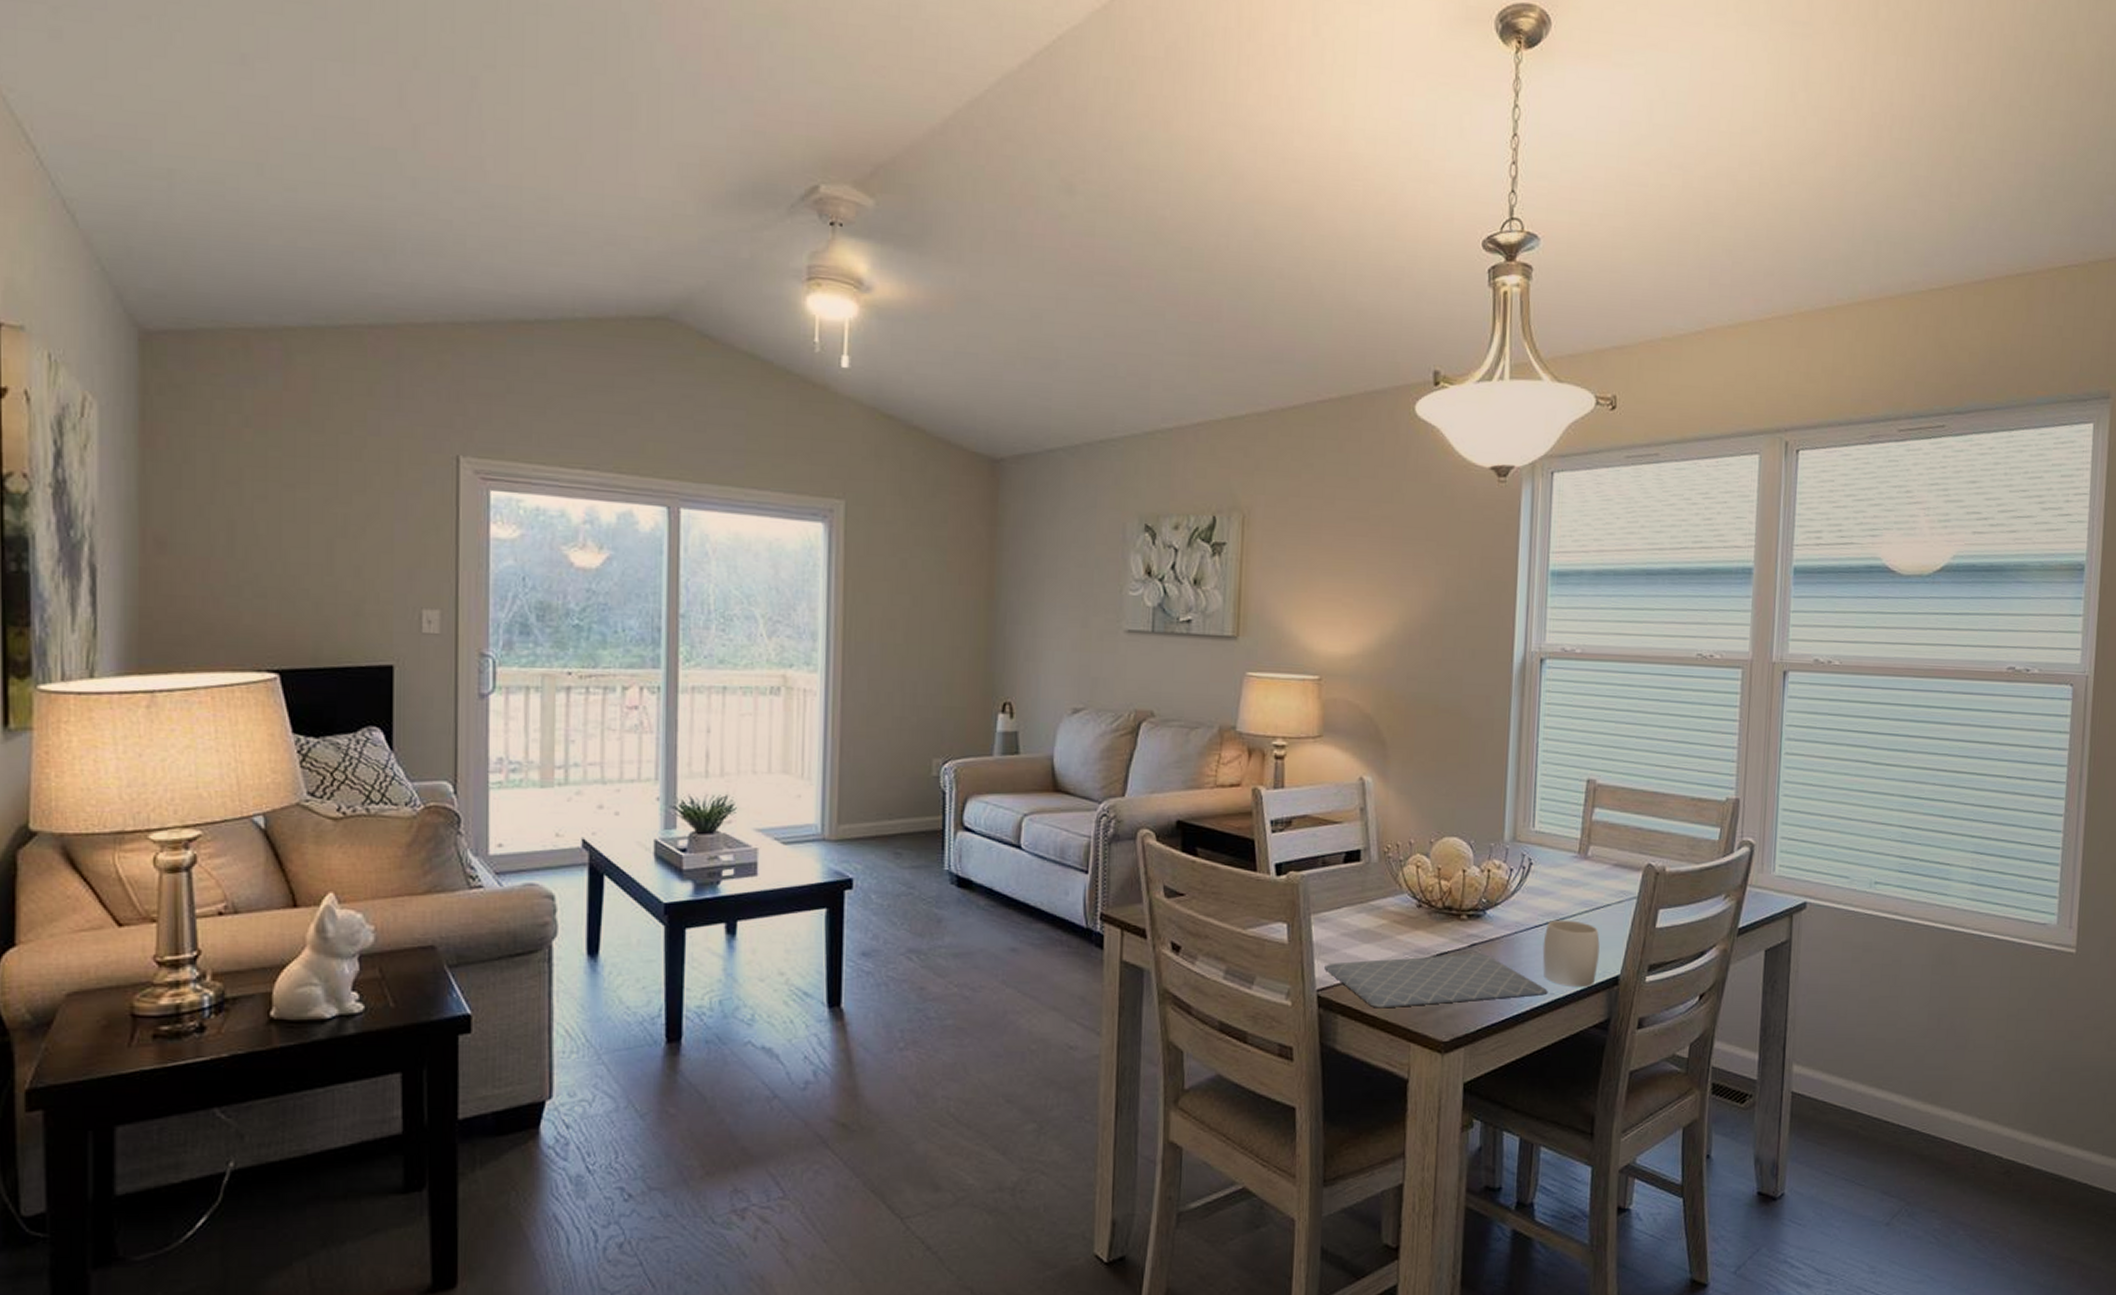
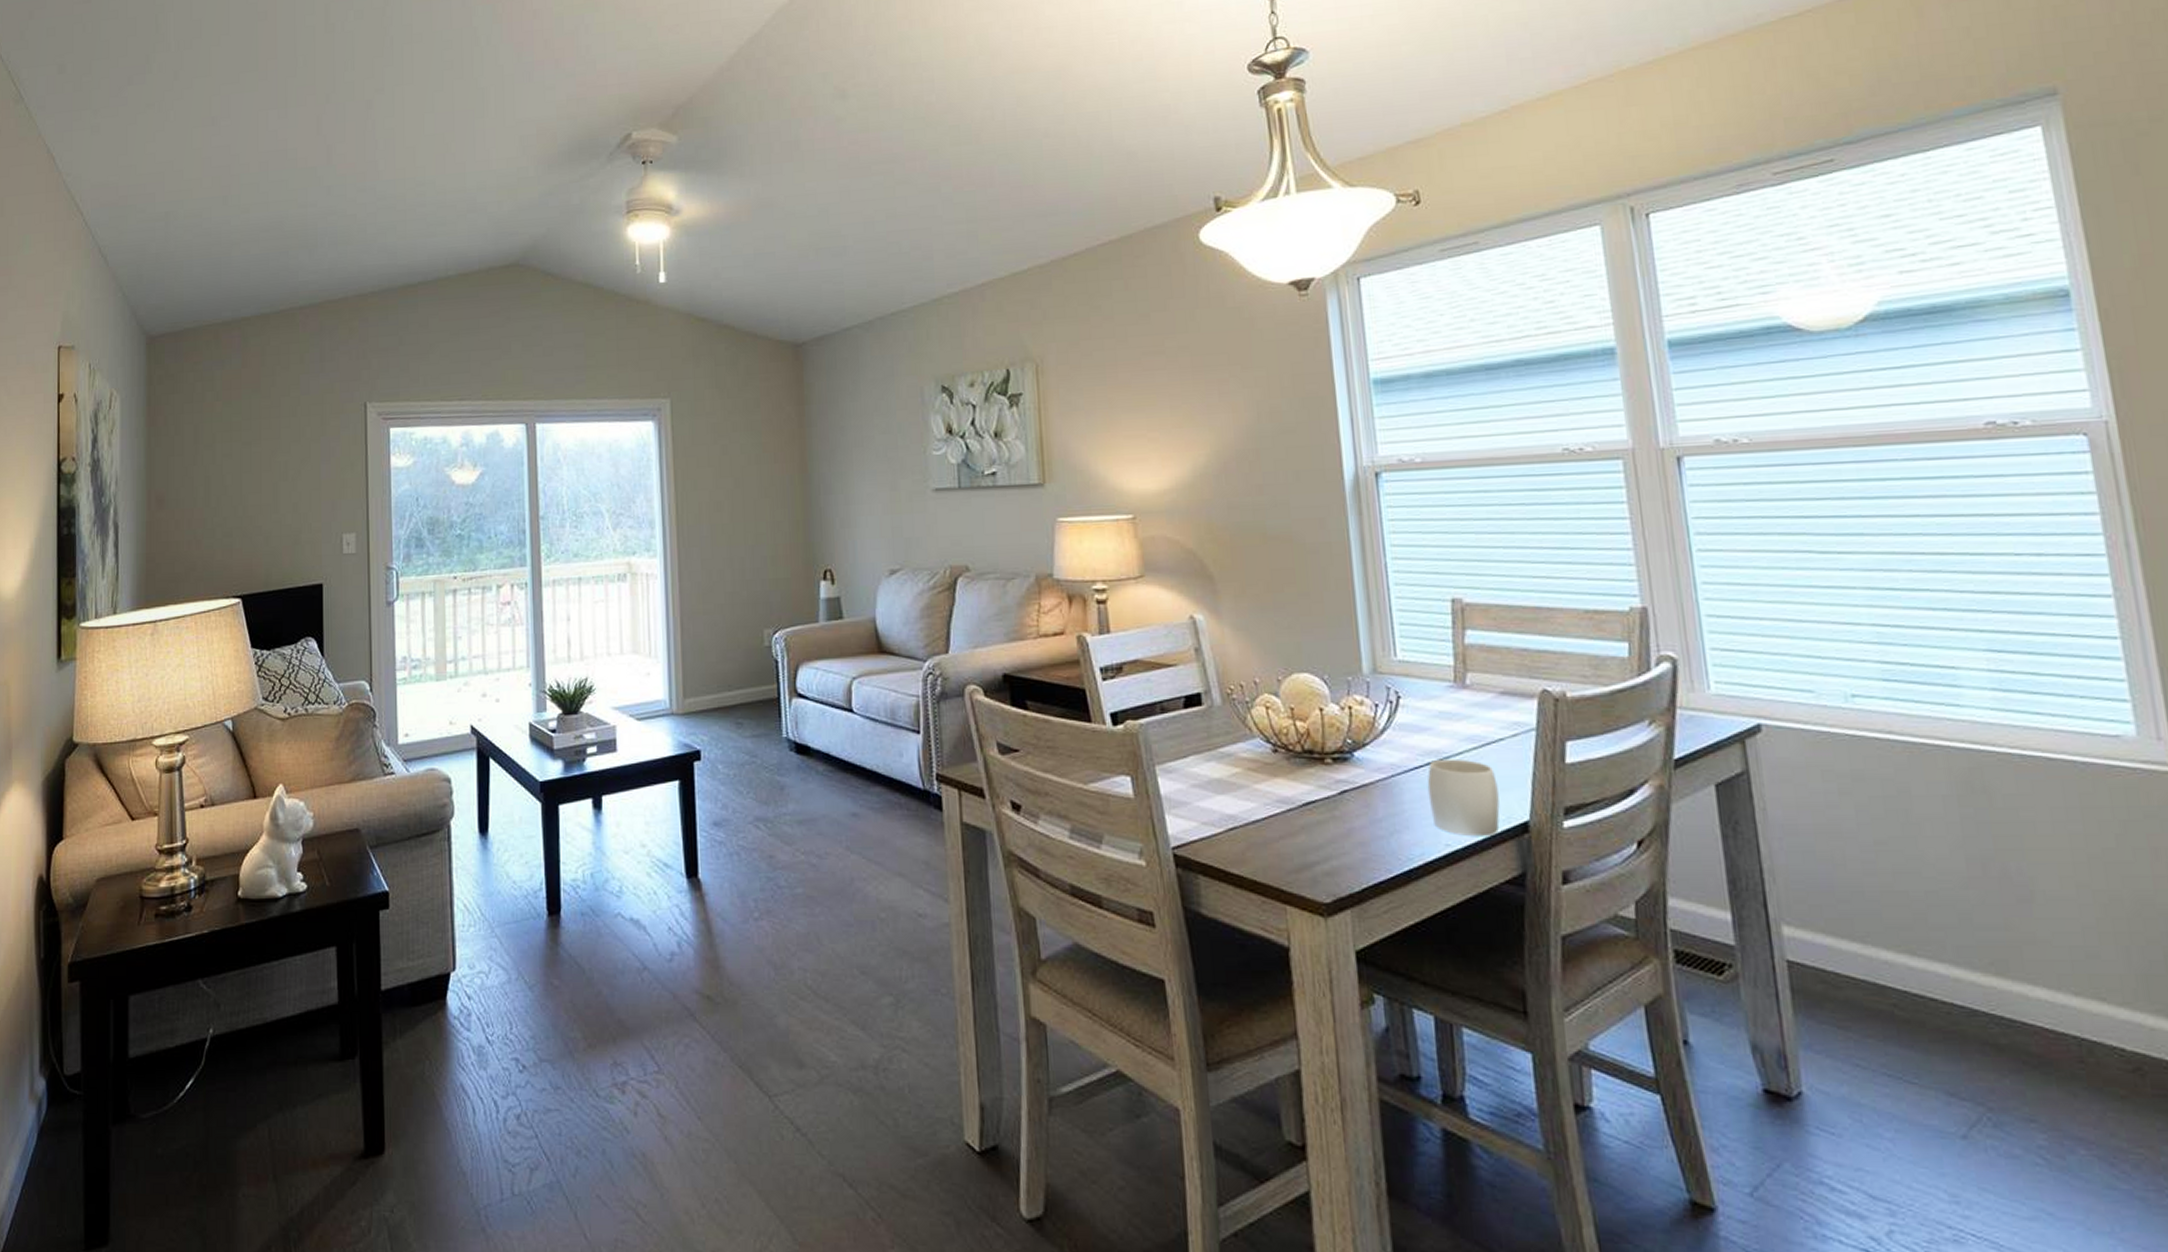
placemat: present [1325,954,1548,1009] -> none [1177,802,1443,867]

